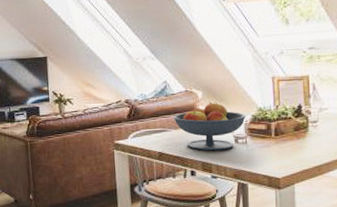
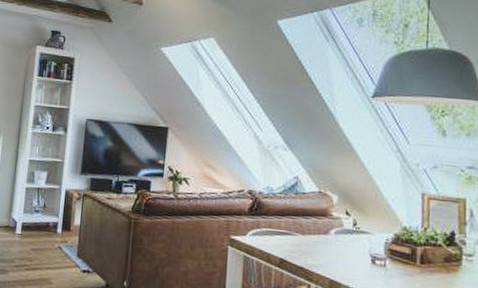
fruit bowl: present [173,102,246,151] -> none [301,211,387,270]

